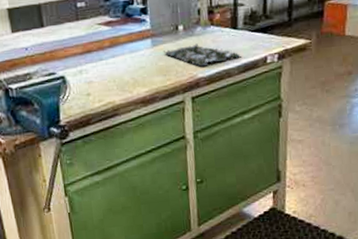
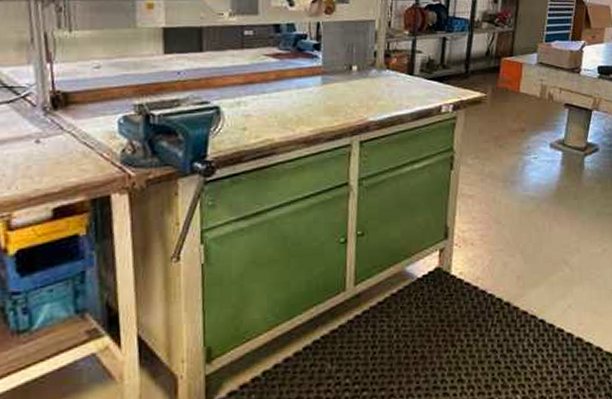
aerial map: present [162,43,241,67] -> none [333,86,415,110]

